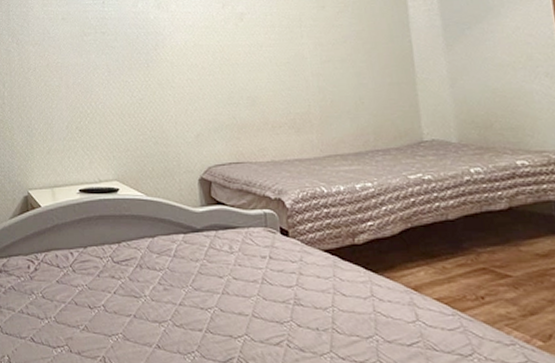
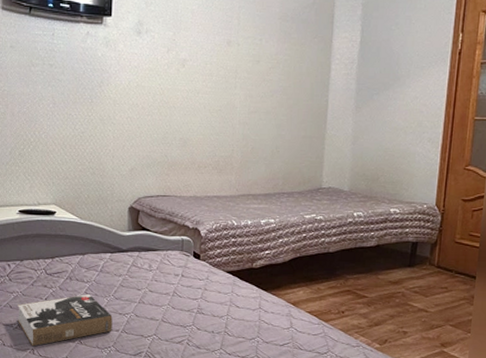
book: none [84,285,194,353] -> present [18,294,113,347]

